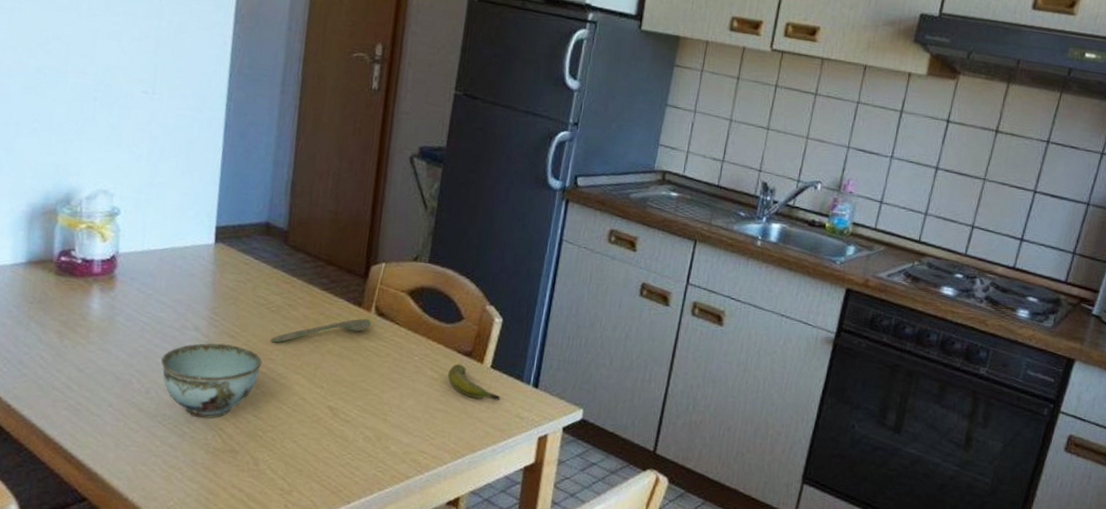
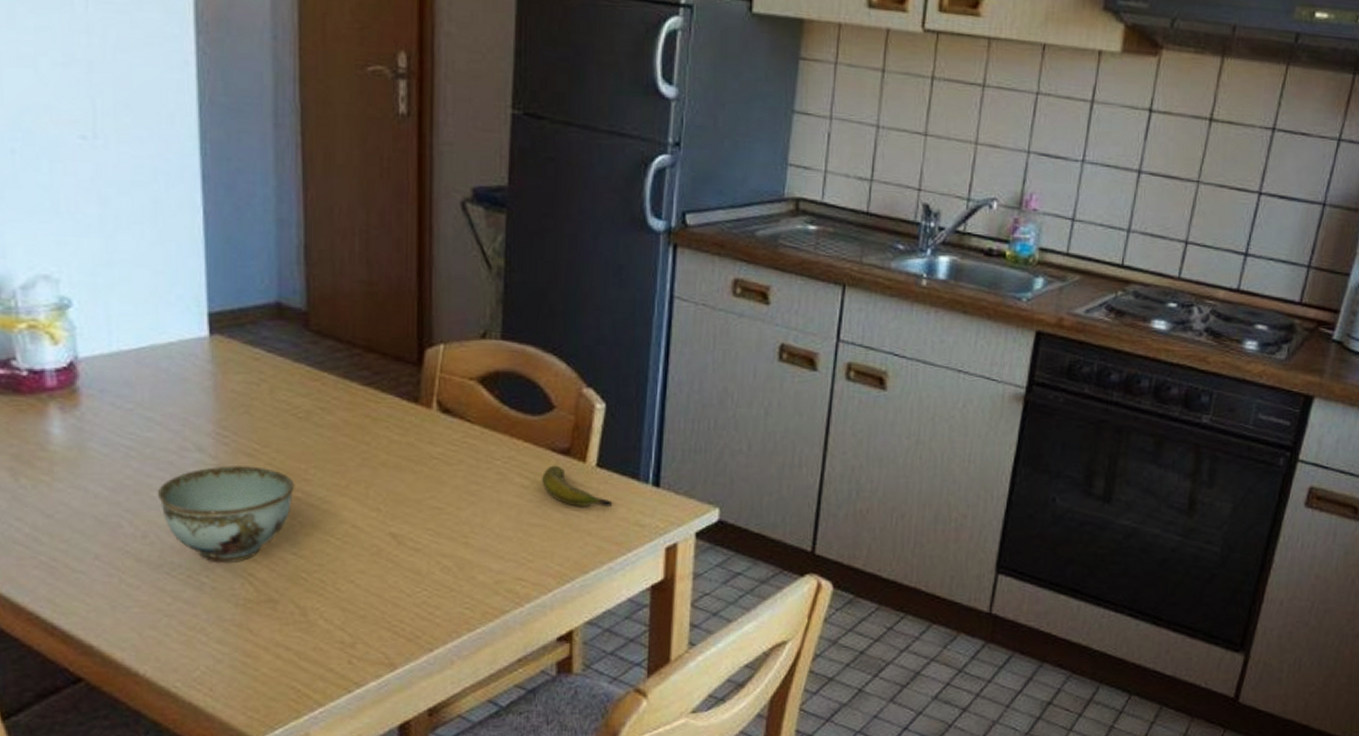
spoon: present [270,318,372,343] -> none [301,417,435,459]

